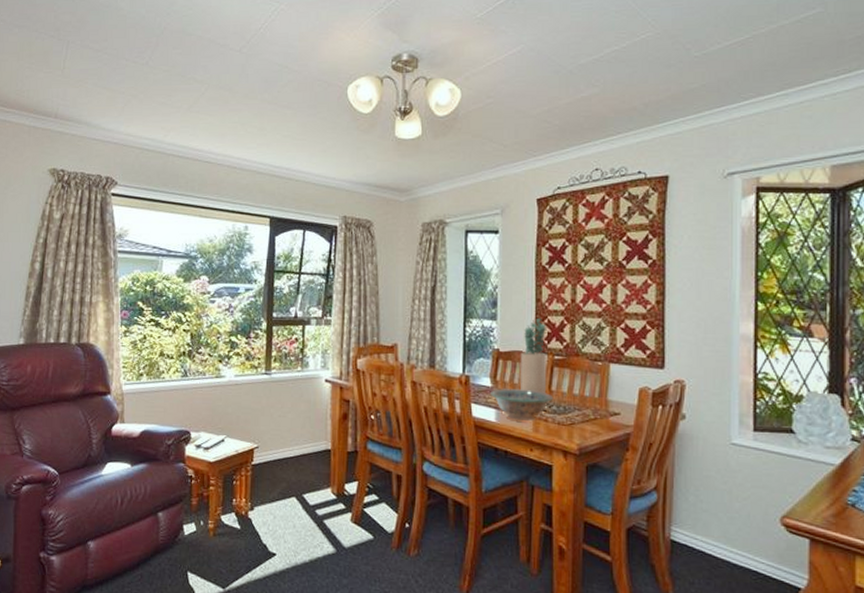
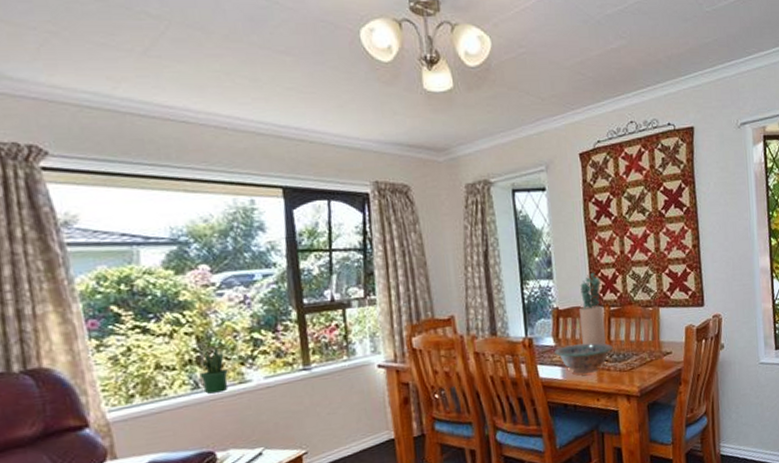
planter: none [189,344,209,384] -> present [199,346,229,395]

